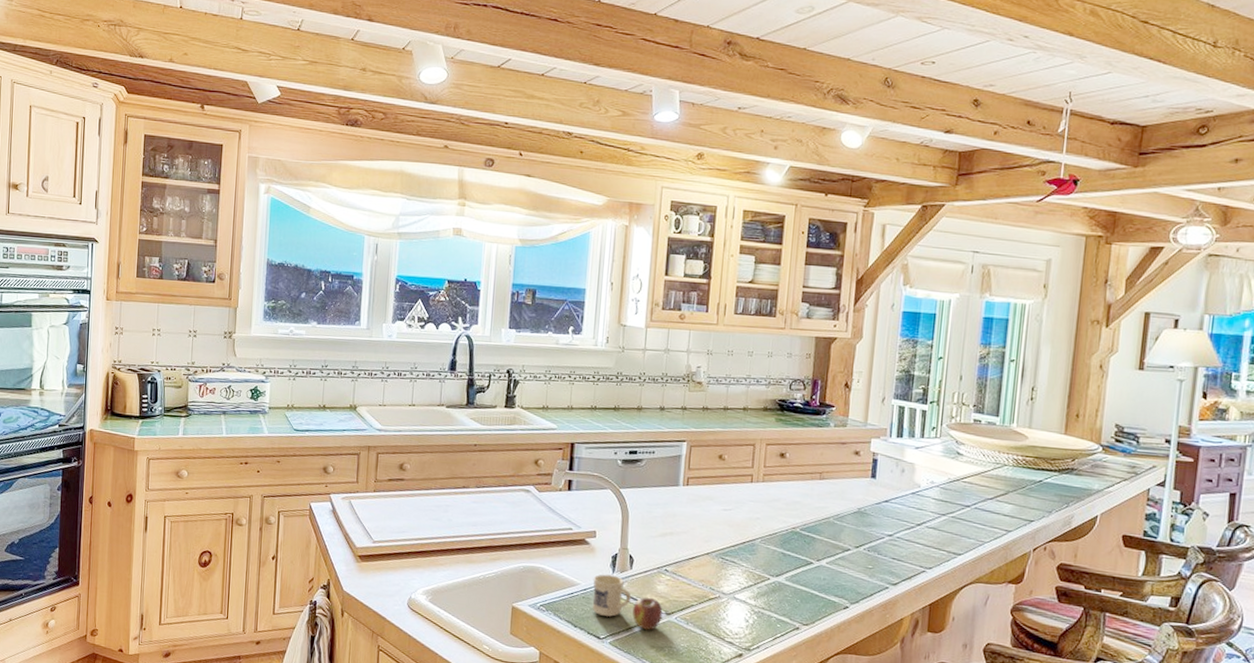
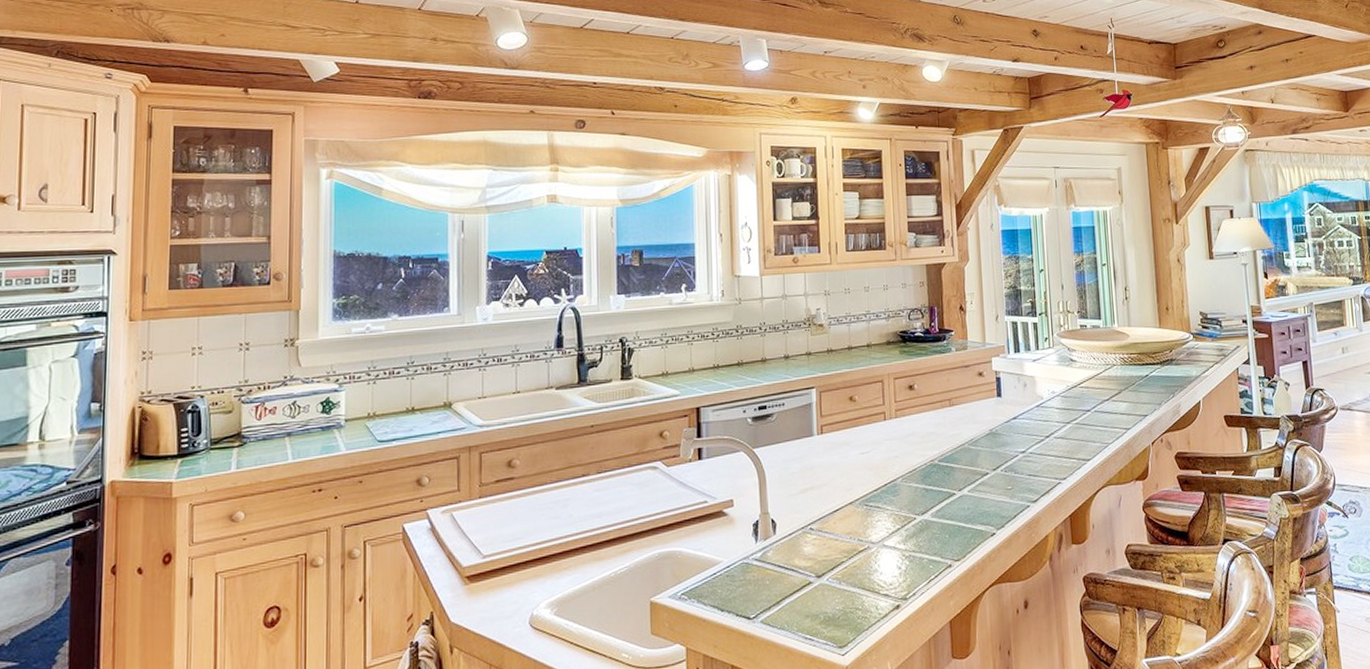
mug: present [592,574,663,630] -> none [735,544,813,599]

